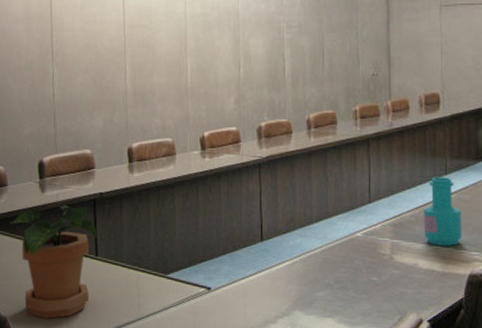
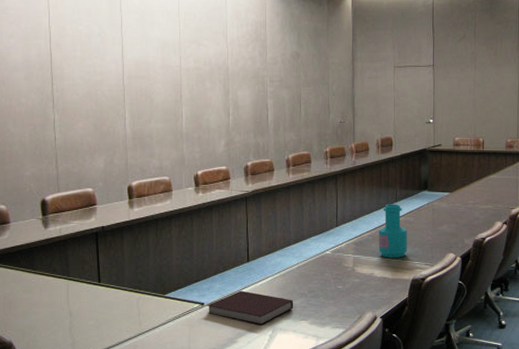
potted plant: present [10,205,97,319] -> none [13,239,100,340]
notebook: none [214,275,317,320] -> present [207,290,294,326]

